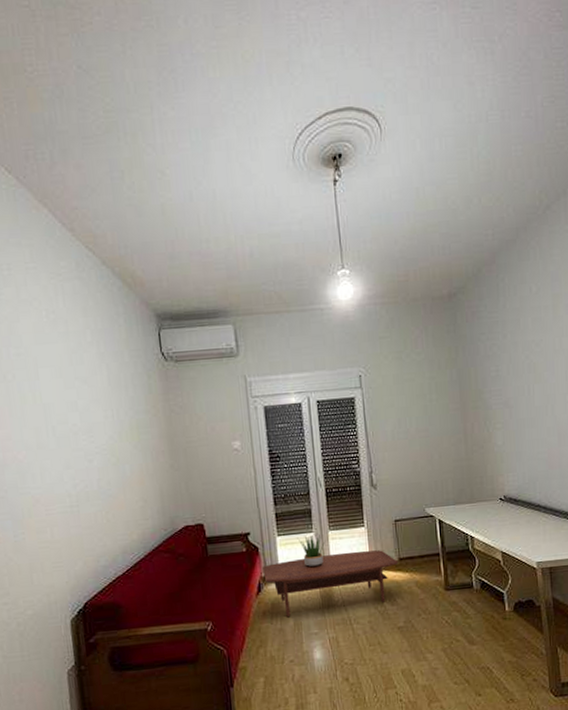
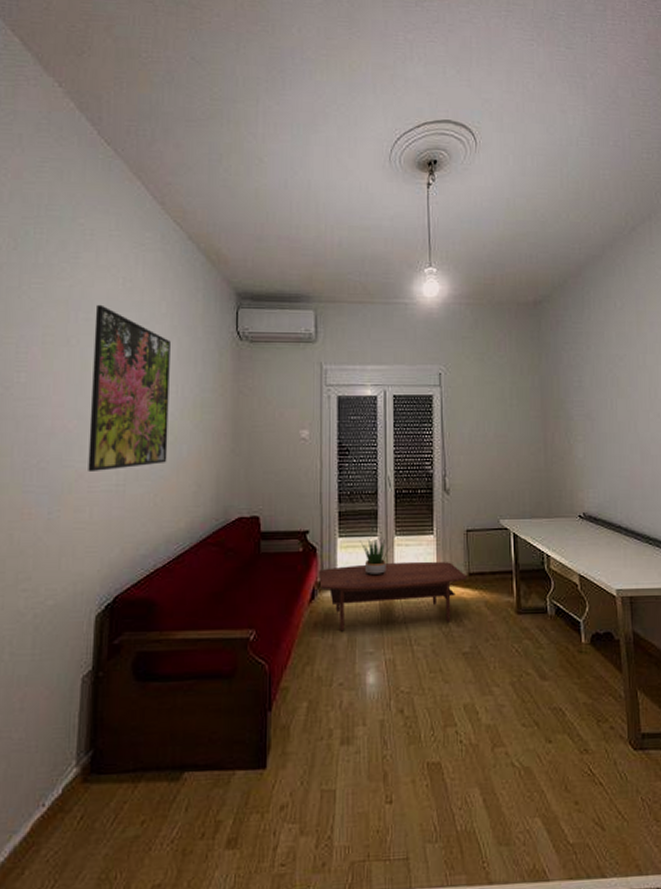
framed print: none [25,338,113,497] -> present [88,304,170,473]

